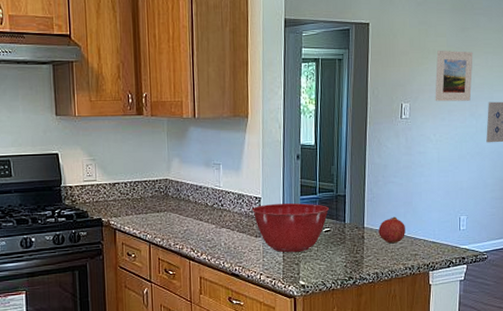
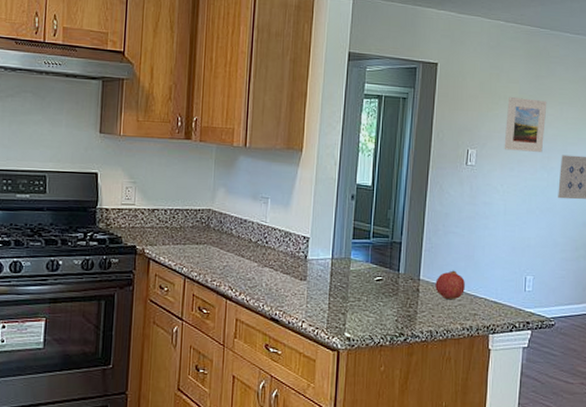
mixing bowl: present [252,203,330,253] -> none [299,245,383,301]

